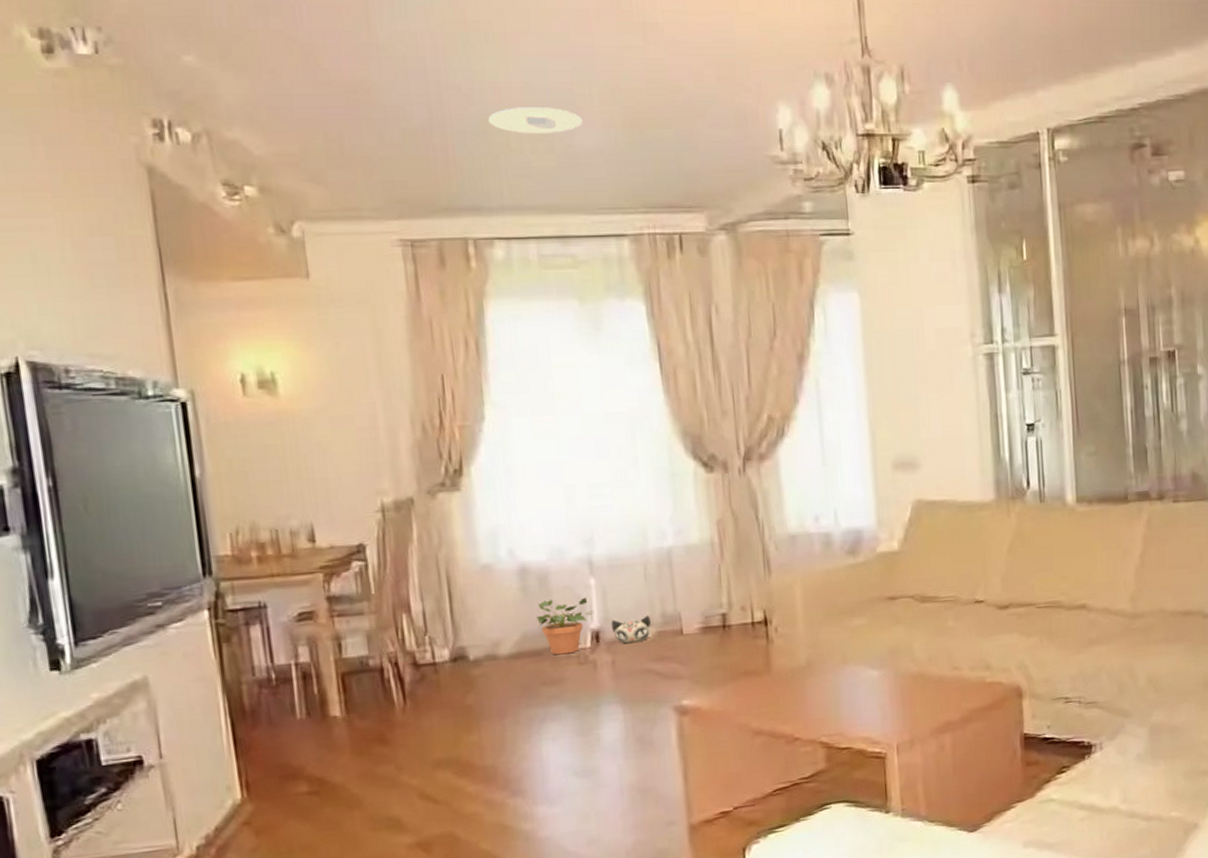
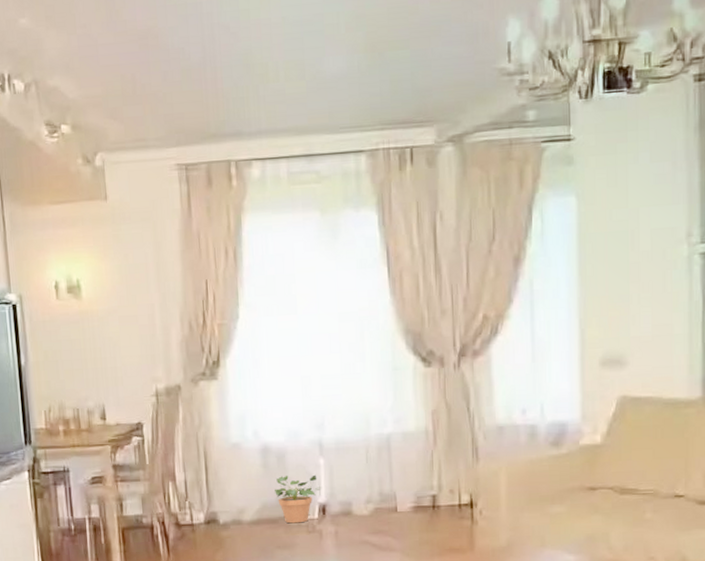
recessed light: present [488,107,583,135] -> none [251,38,330,65]
plush toy: present [611,615,651,643] -> none [336,493,370,516]

